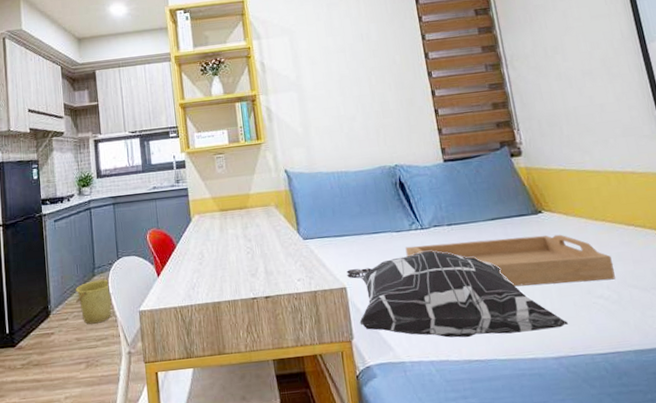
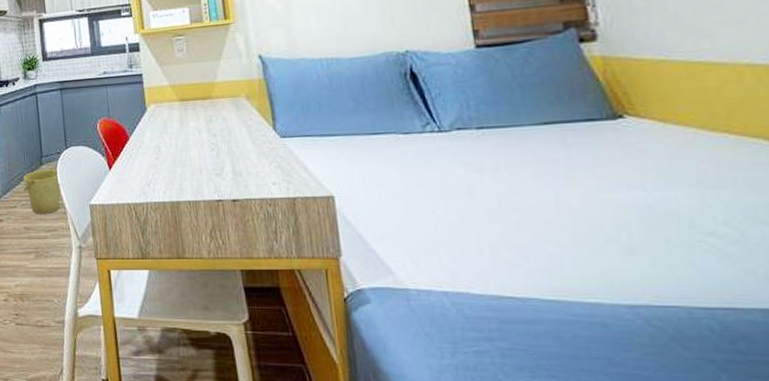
decorative pillow: present [346,251,568,338] -> none [335,158,654,269]
serving tray: present [405,234,616,287] -> none [415,147,739,213]

